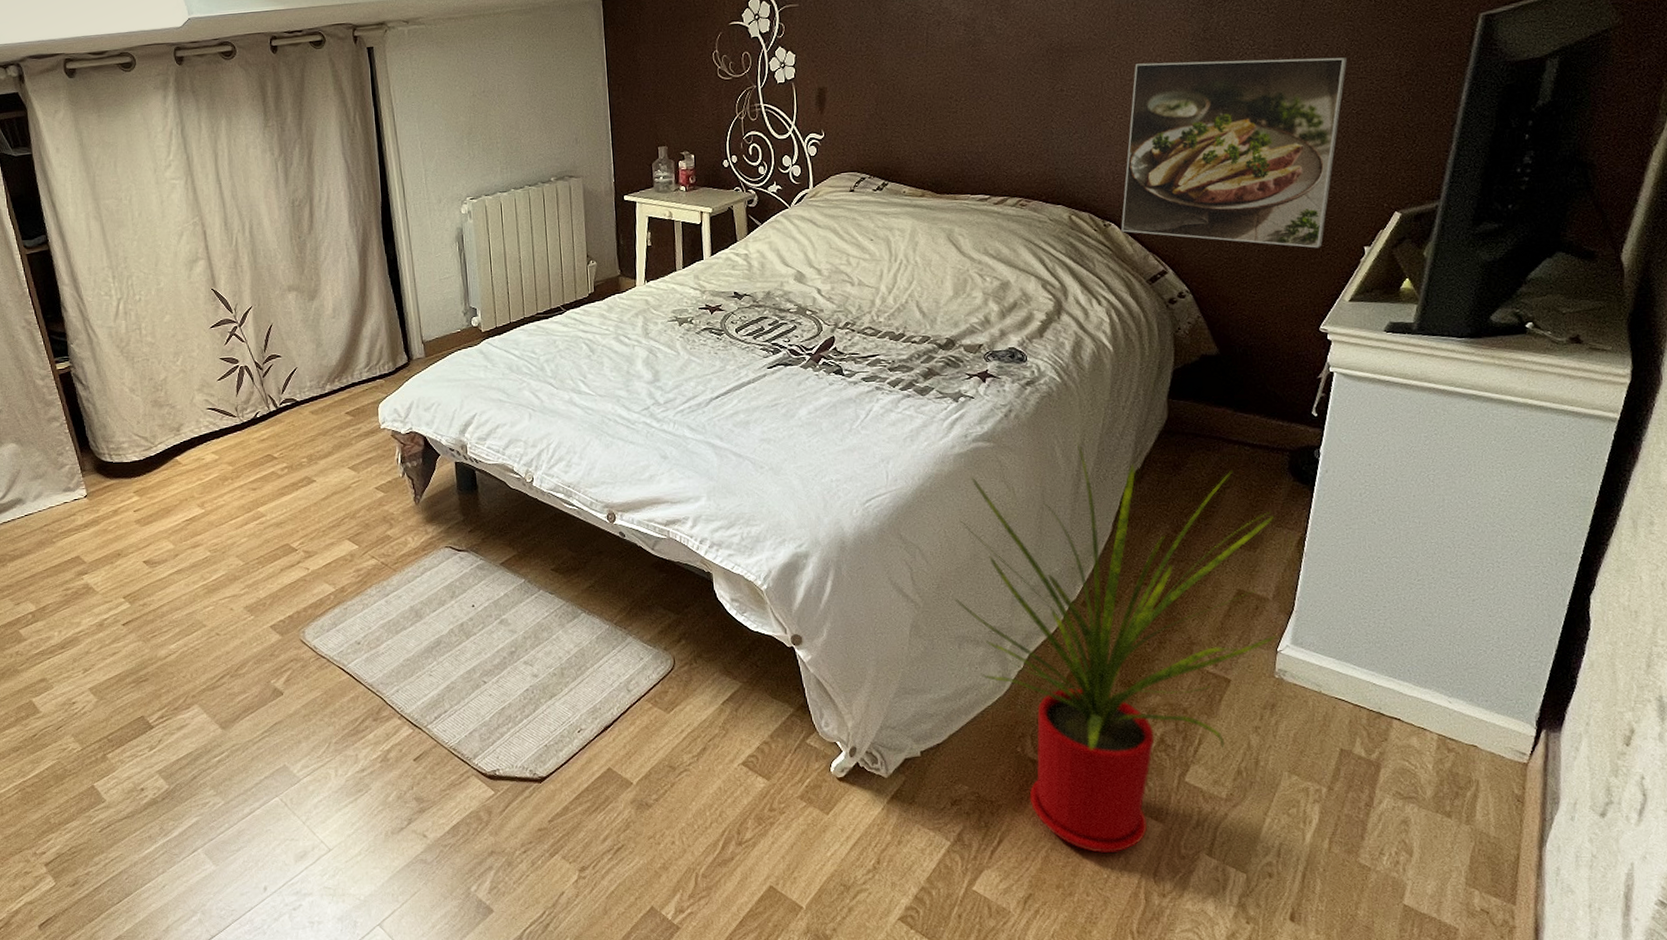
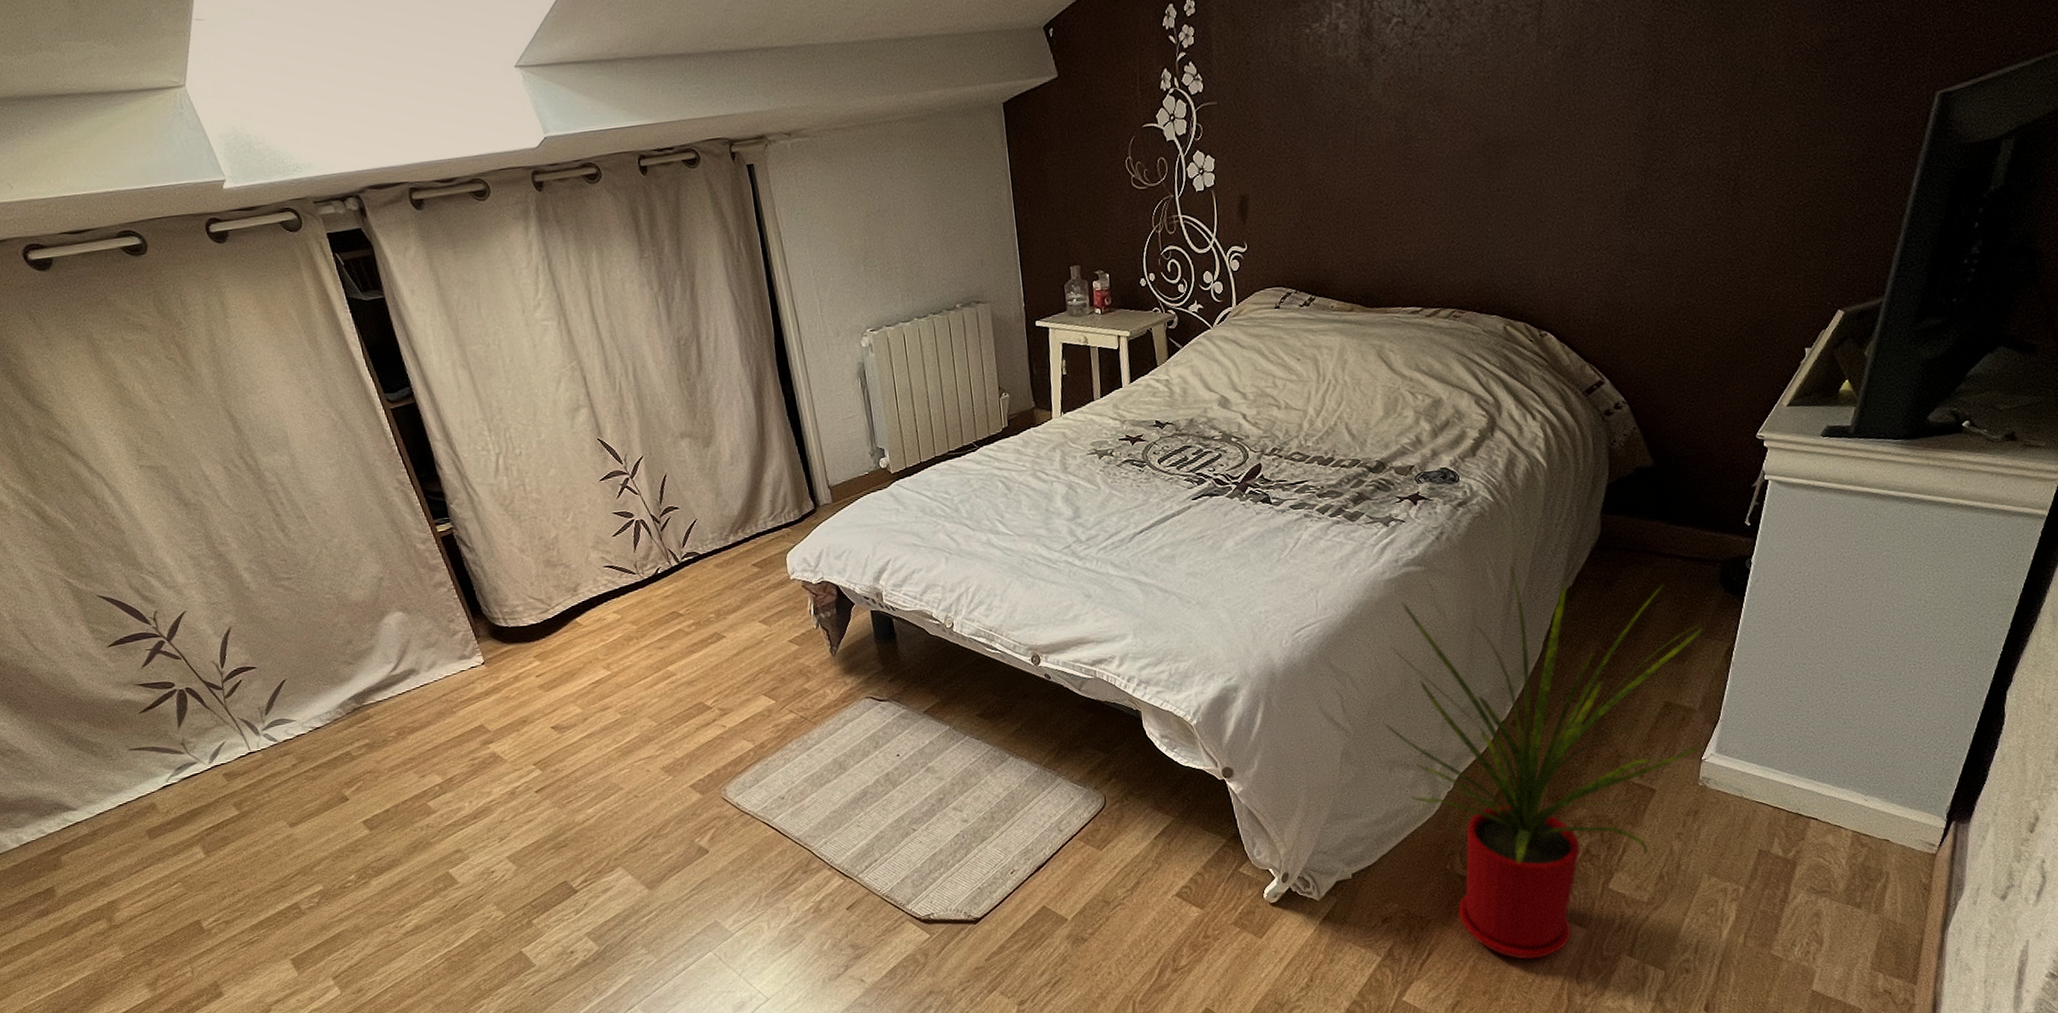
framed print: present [1121,57,1347,248] -> none [1557,144,1796,352]

